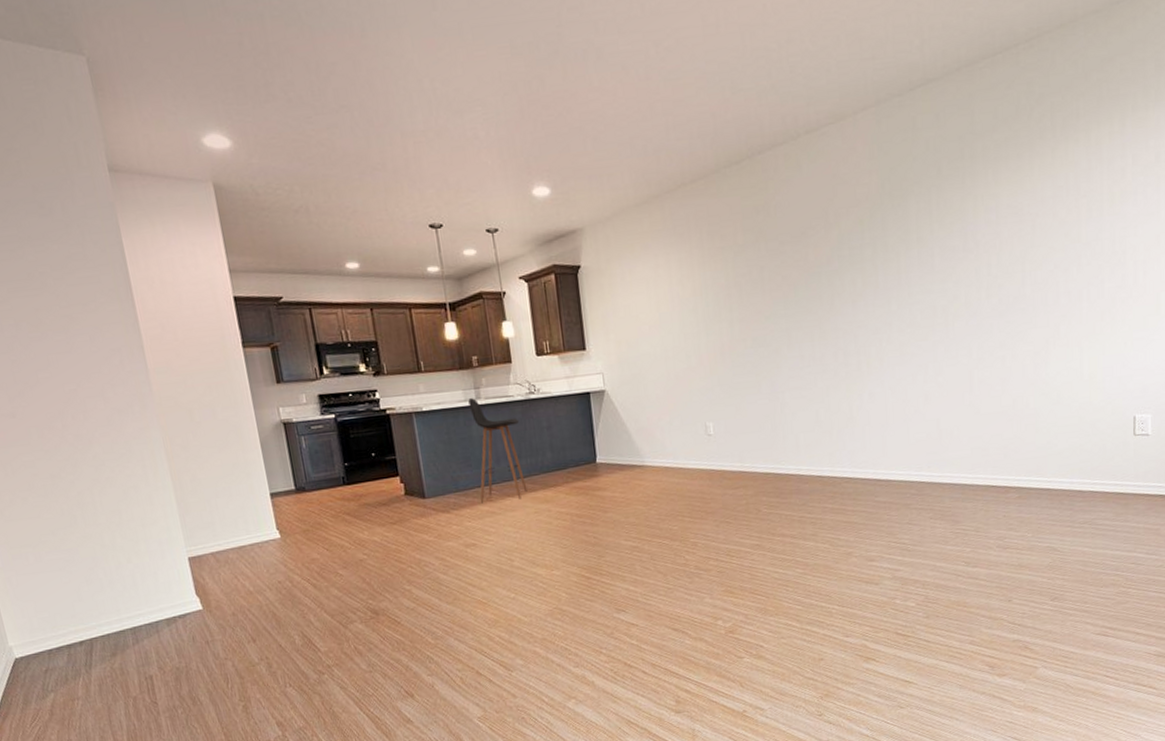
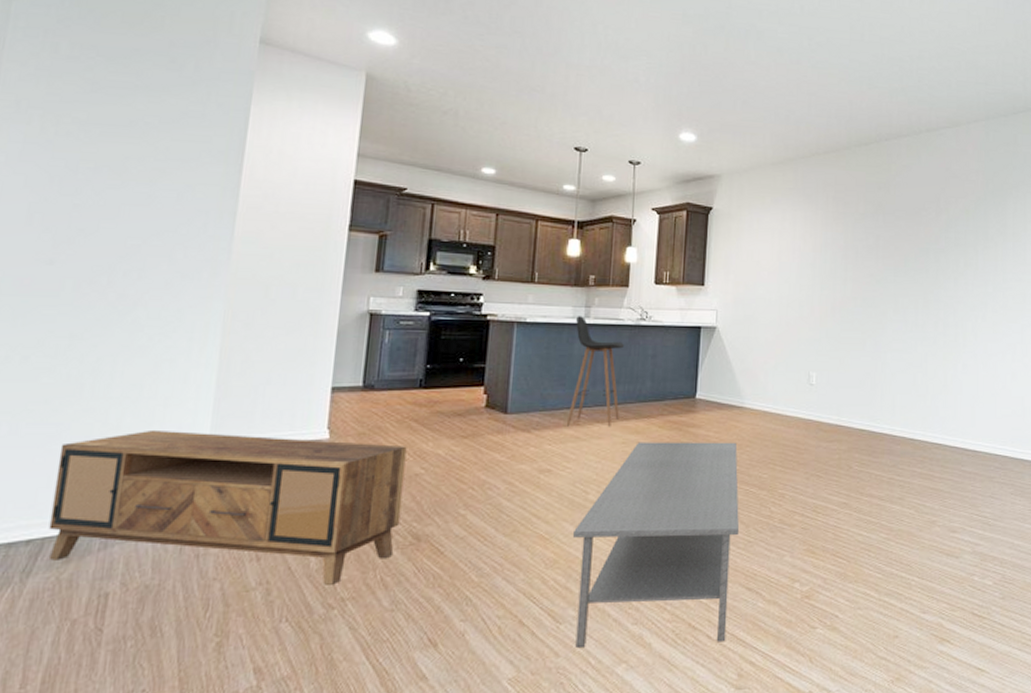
tv stand: none [77,537,360,656] -> present [48,429,407,585]
coffee table: none [507,499,661,689] -> present [573,442,739,647]

